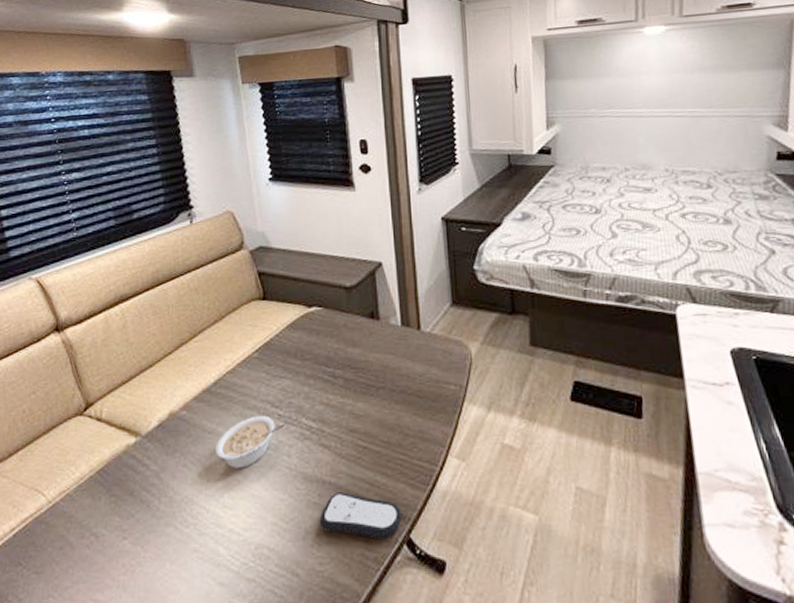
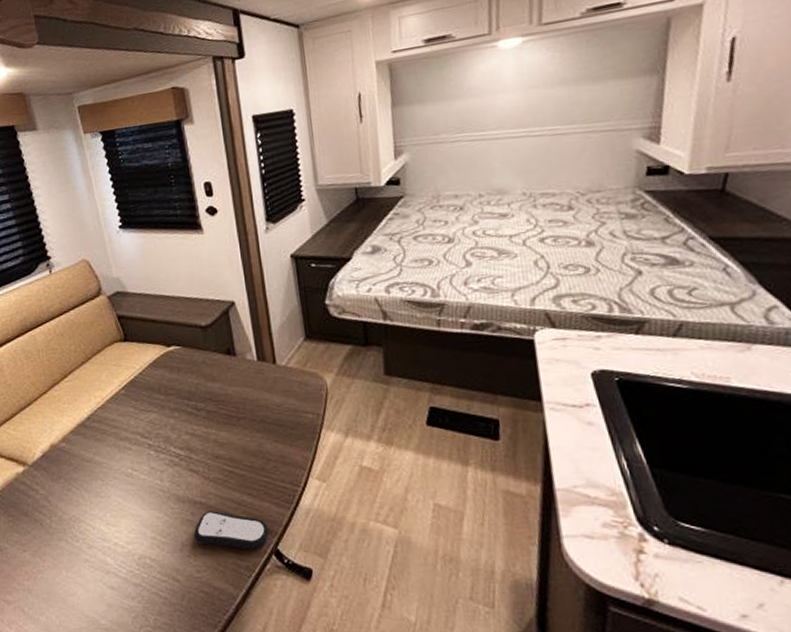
legume: present [216,415,285,469] -> none [95,445,155,492]

